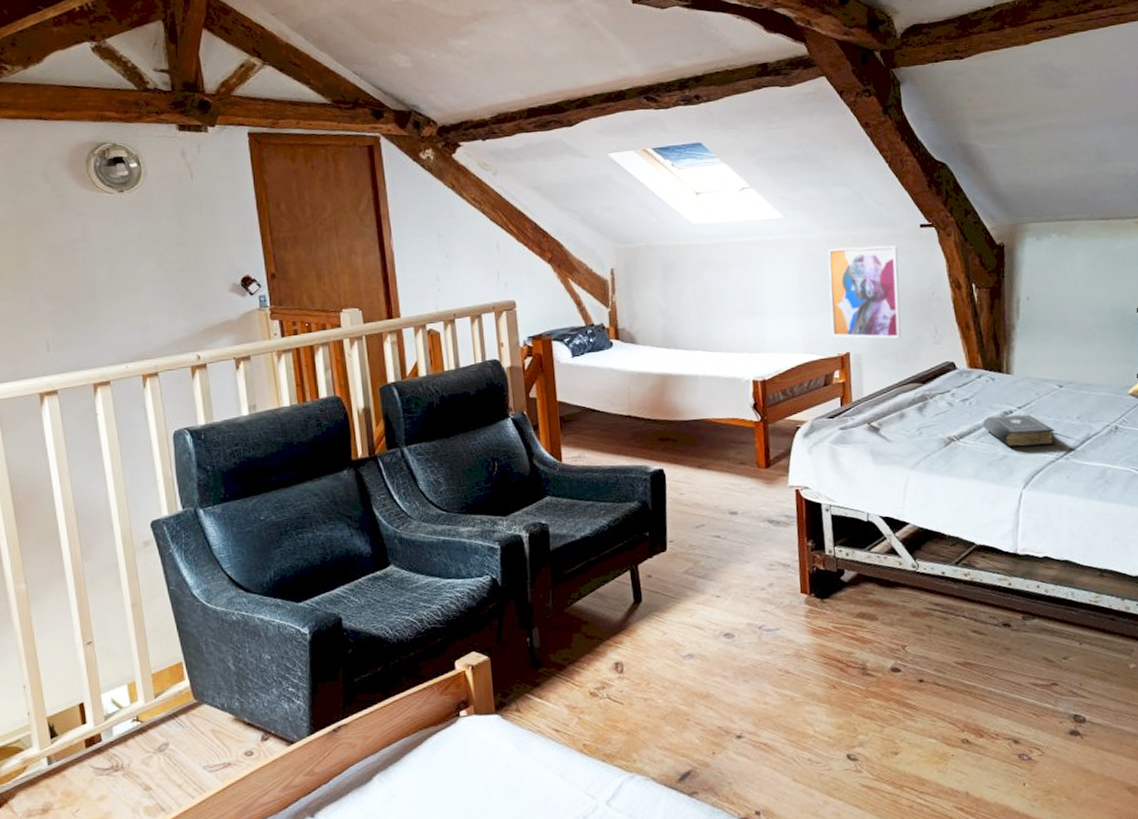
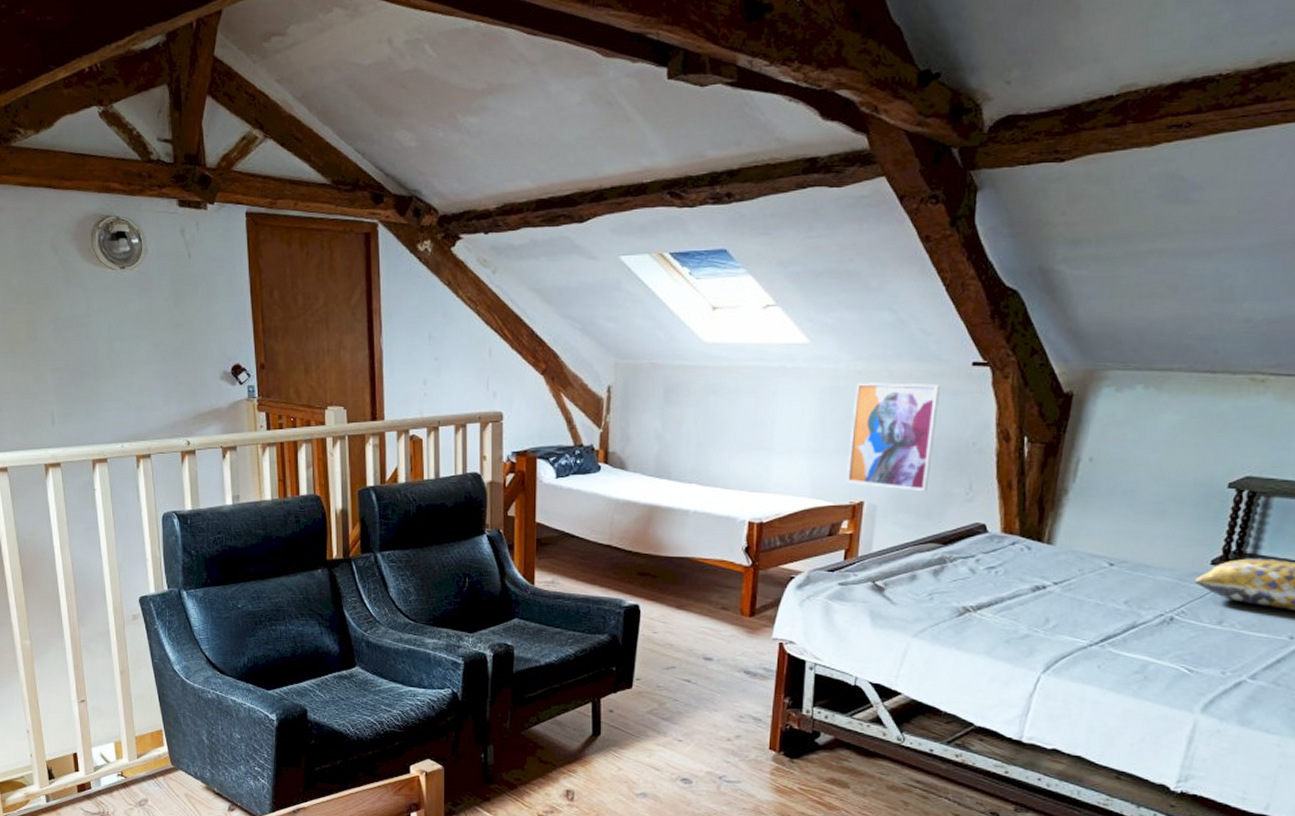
book: present [983,414,1056,448] -> none [1007,590,1094,629]

